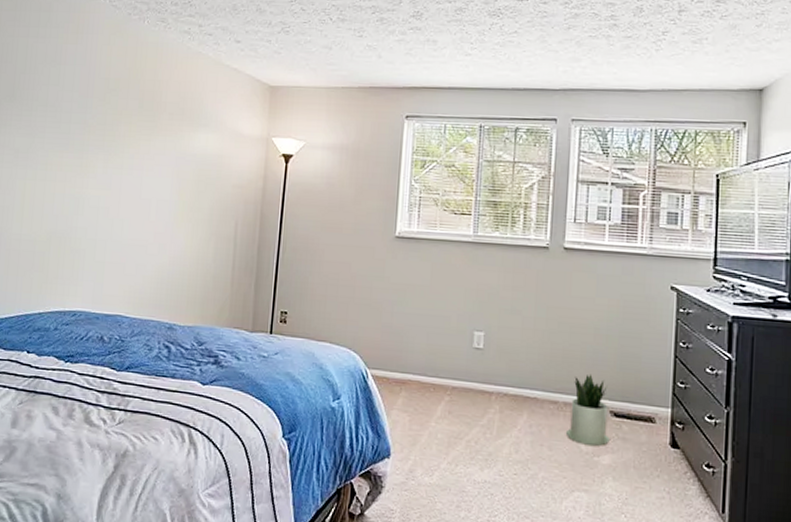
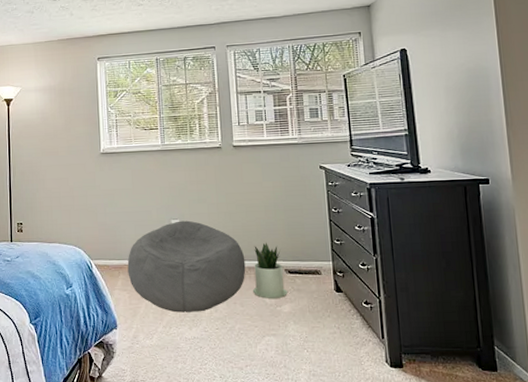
bean bag chair: none [411,333,562,451] -> present [127,220,246,313]

